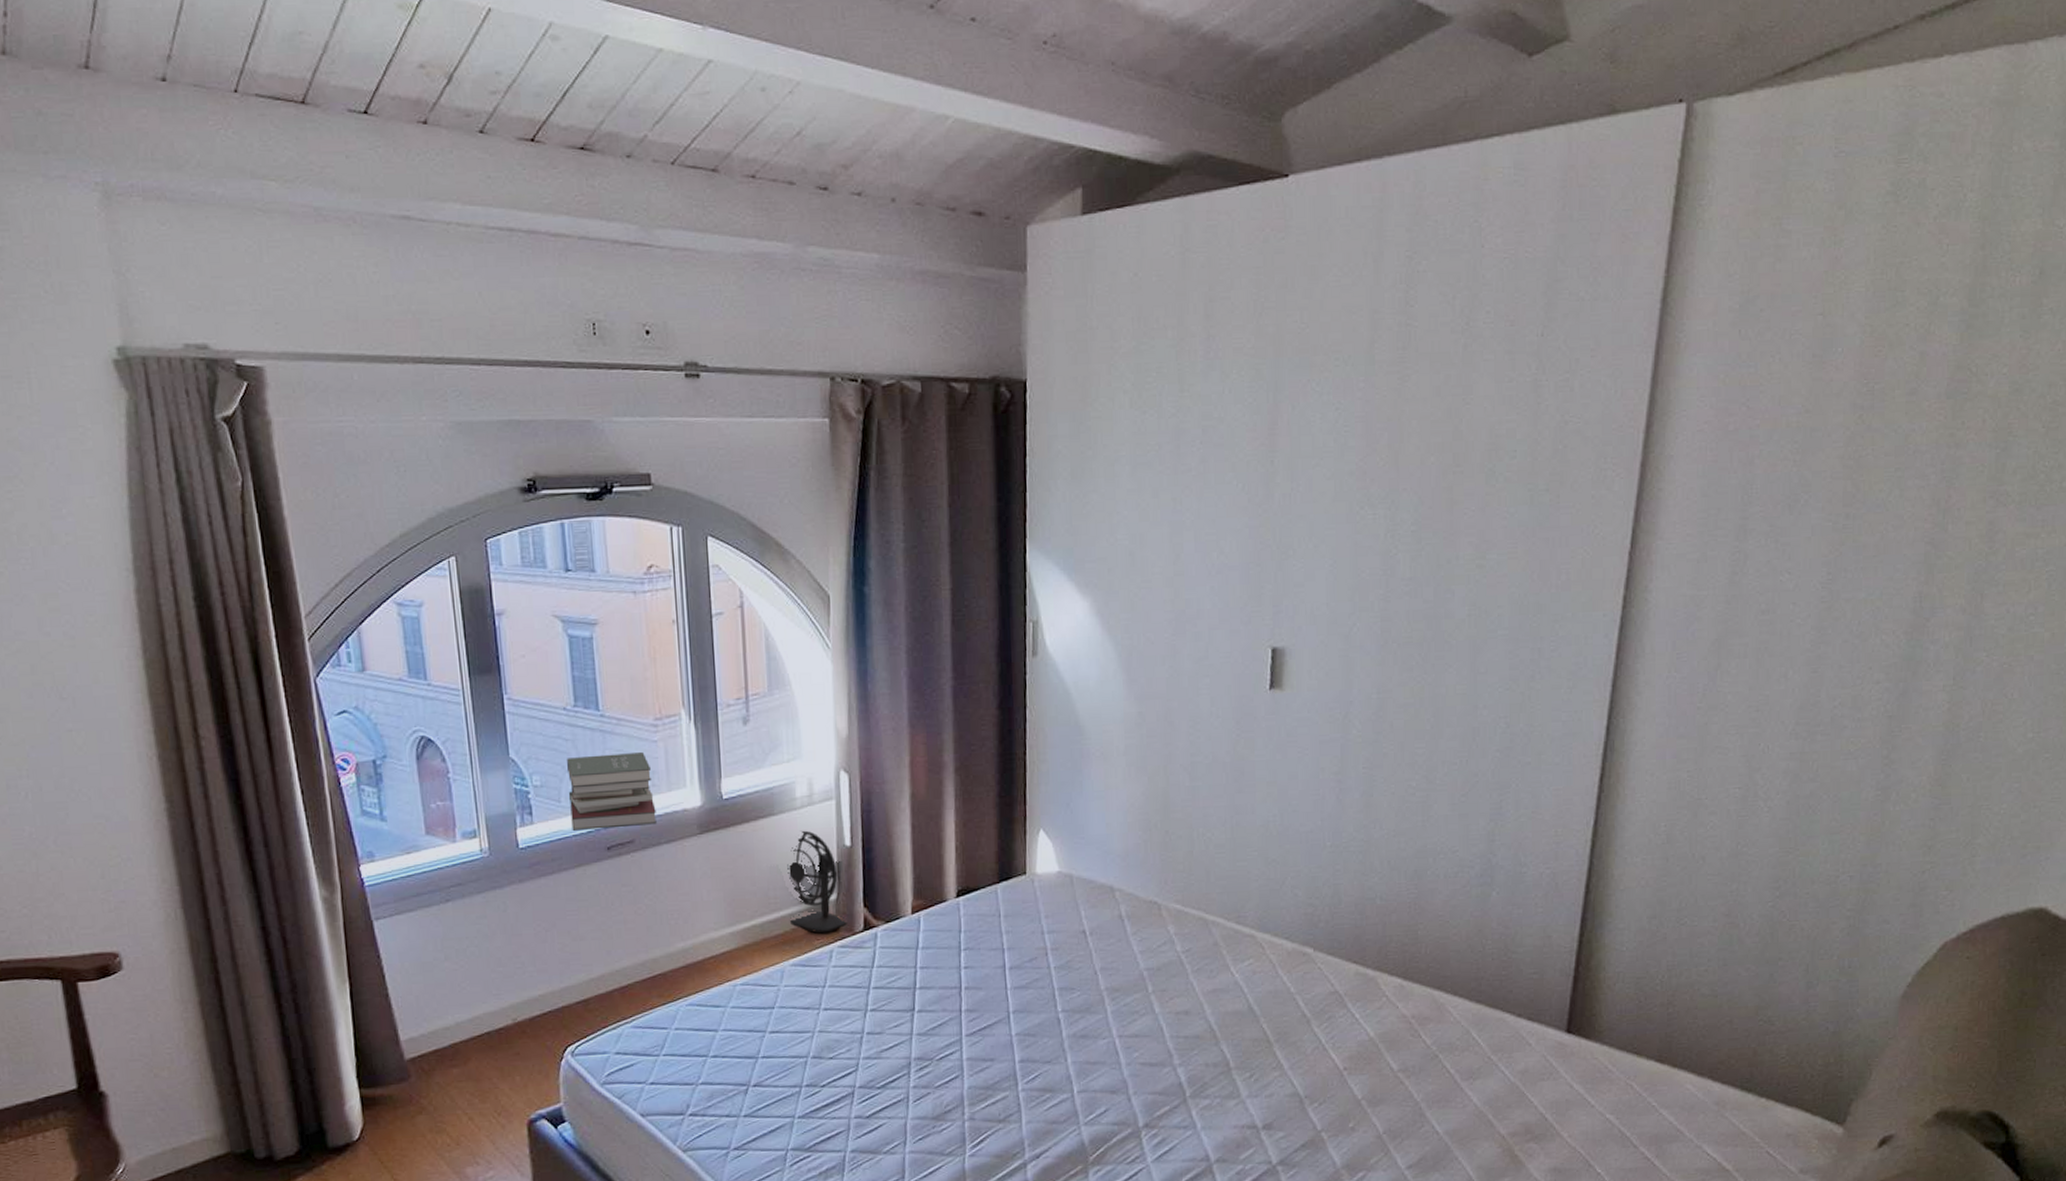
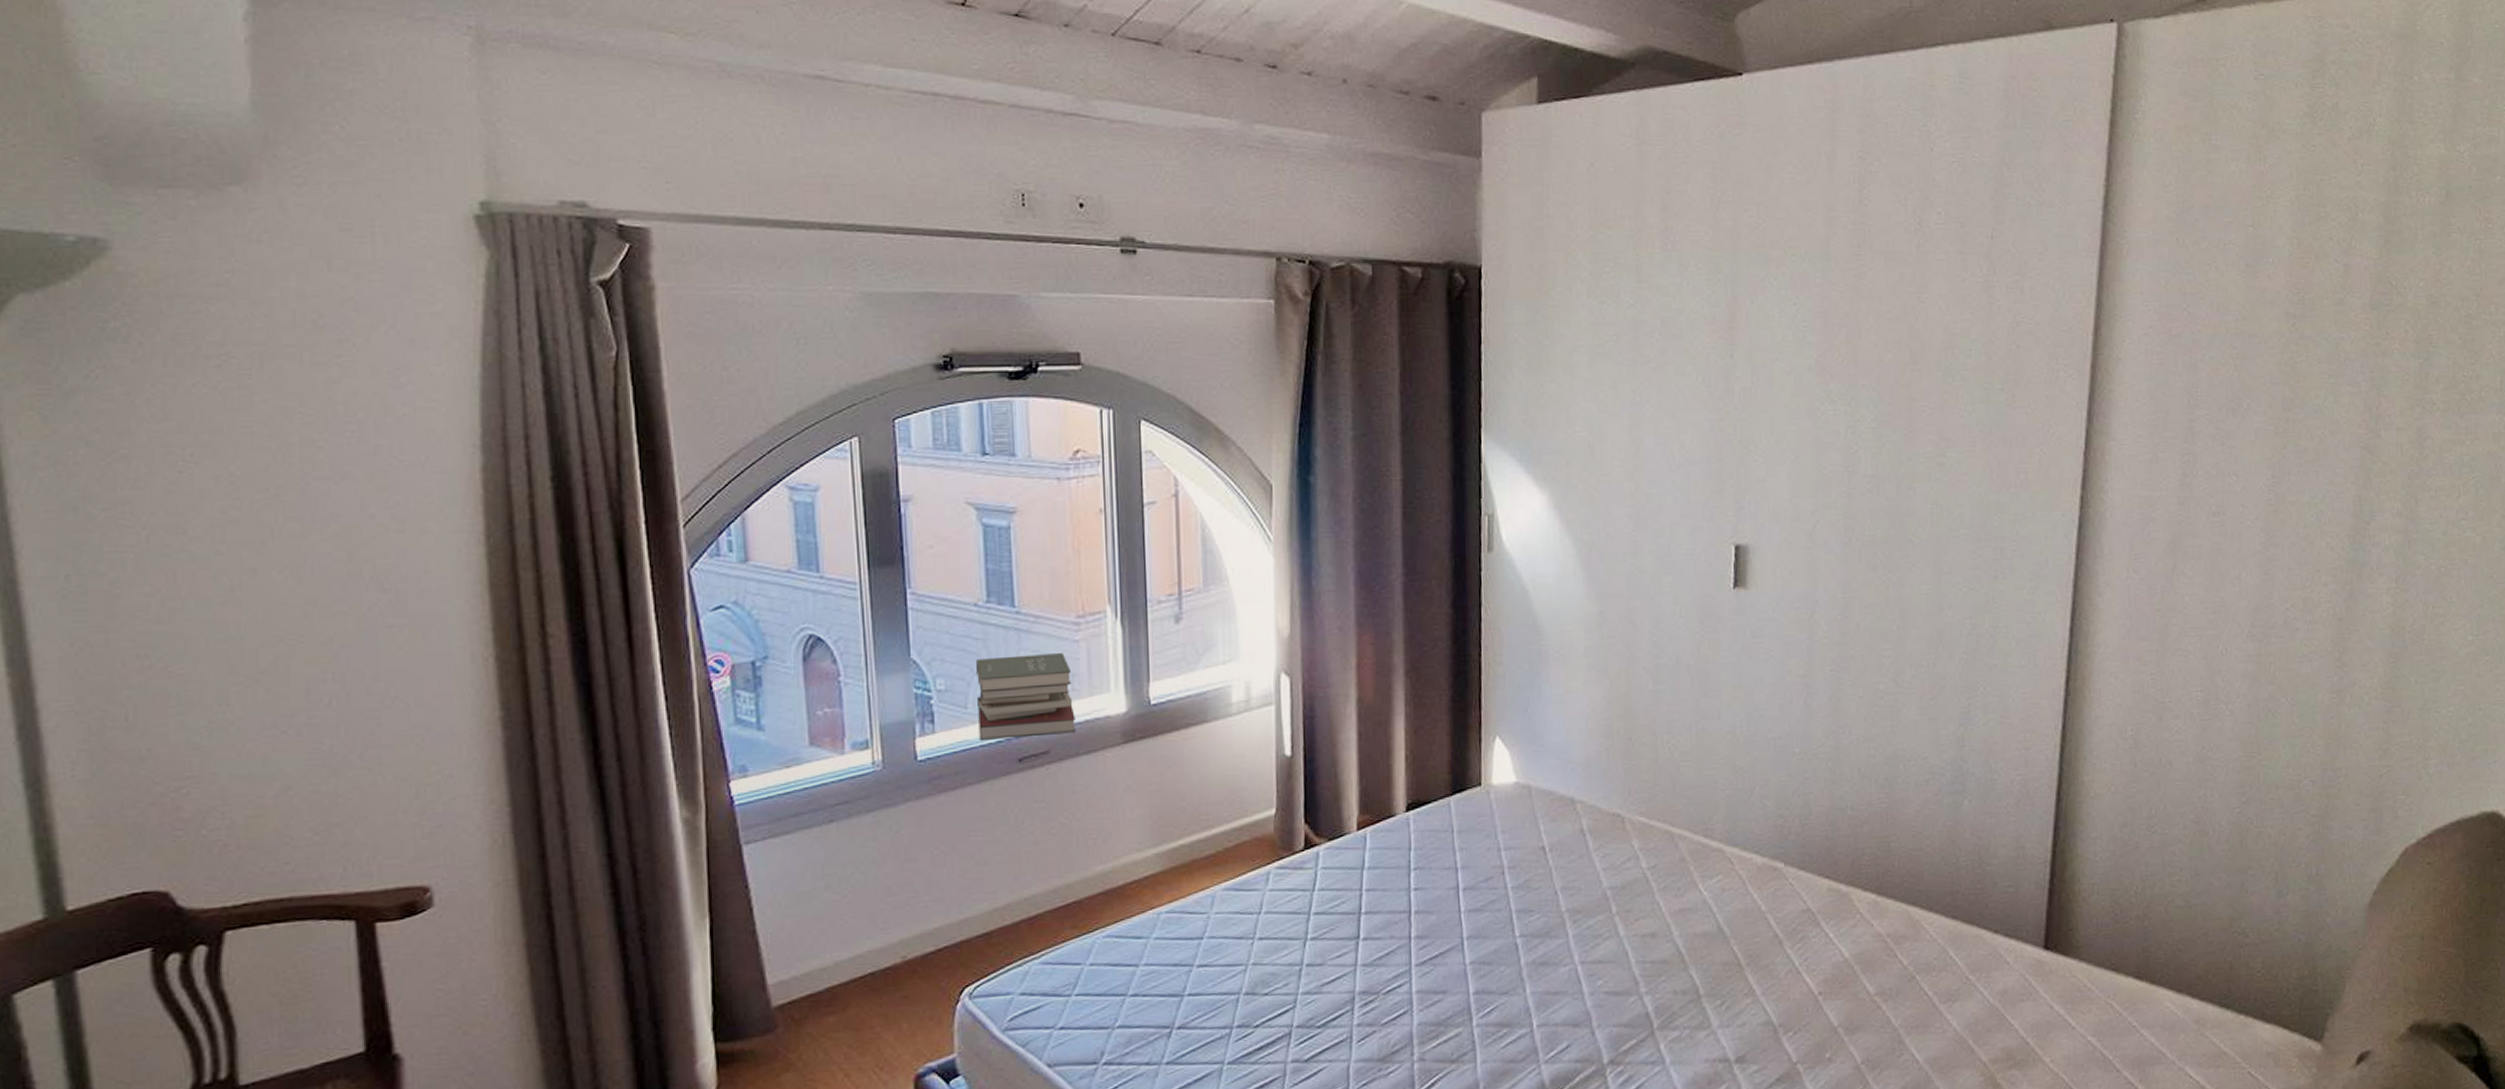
desk fan: present [787,830,847,934] -> none [1221,738,1286,854]

